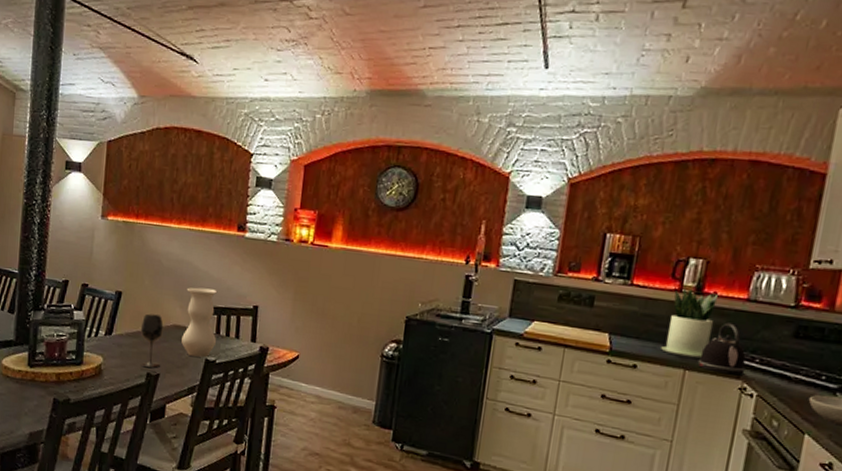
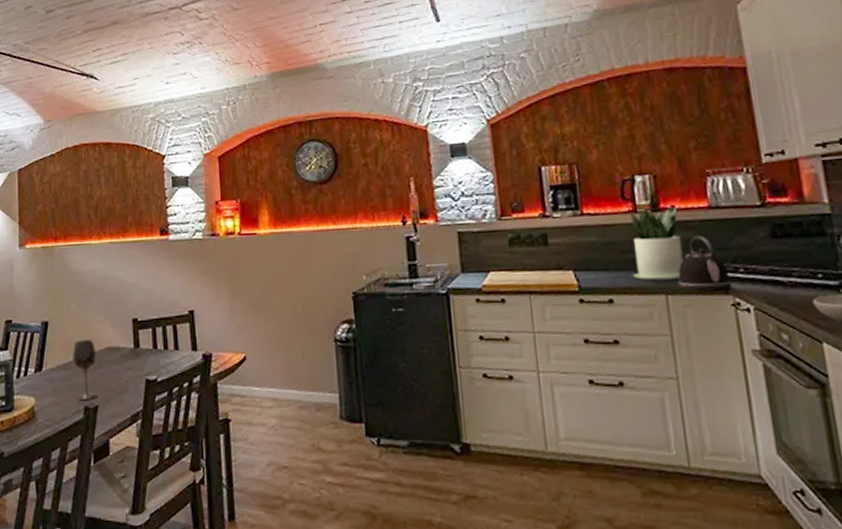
vase: present [181,287,218,357] -> none [116,301,156,380]

